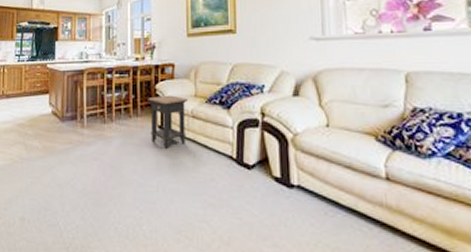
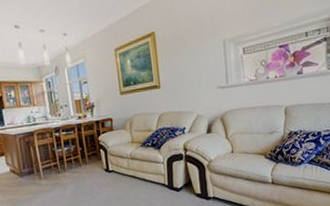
side table: present [148,95,189,149] -> none [93,143,128,186]

